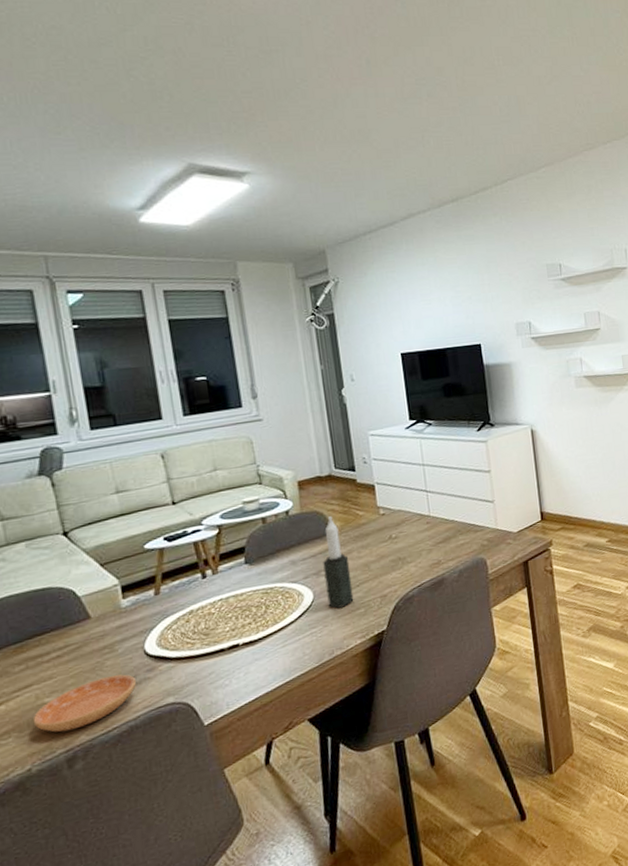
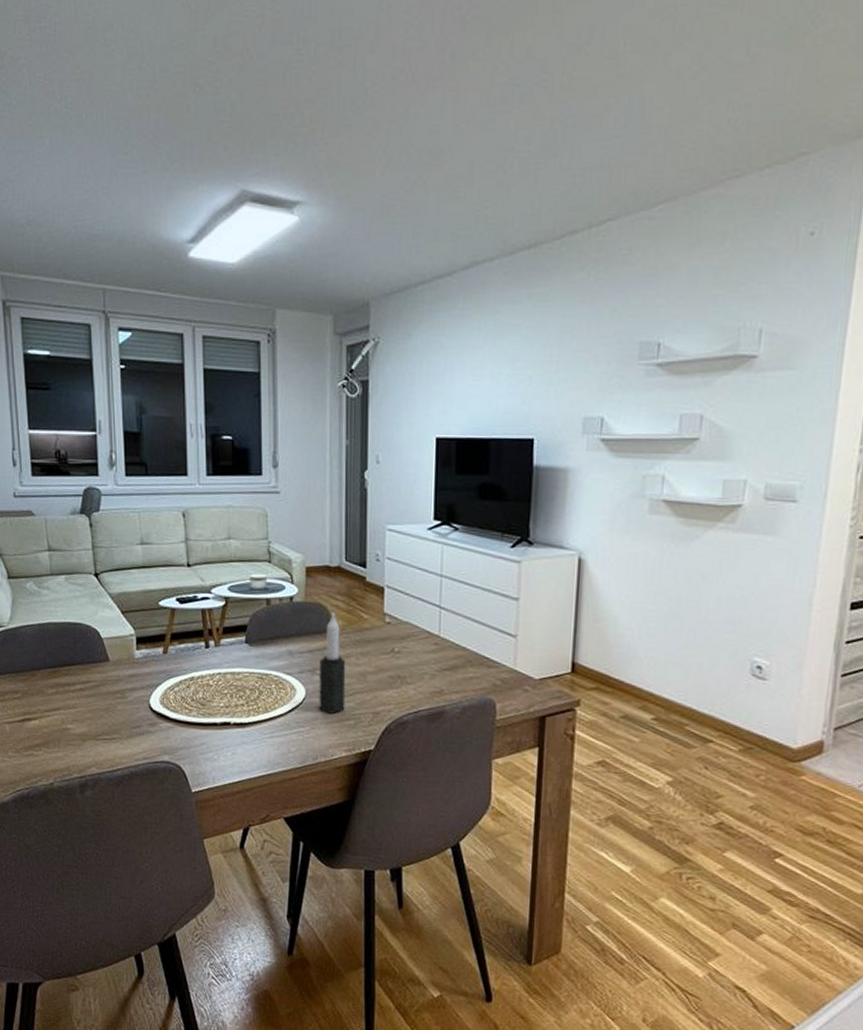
saucer: present [32,674,136,733] -> none [58,719,139,760]

